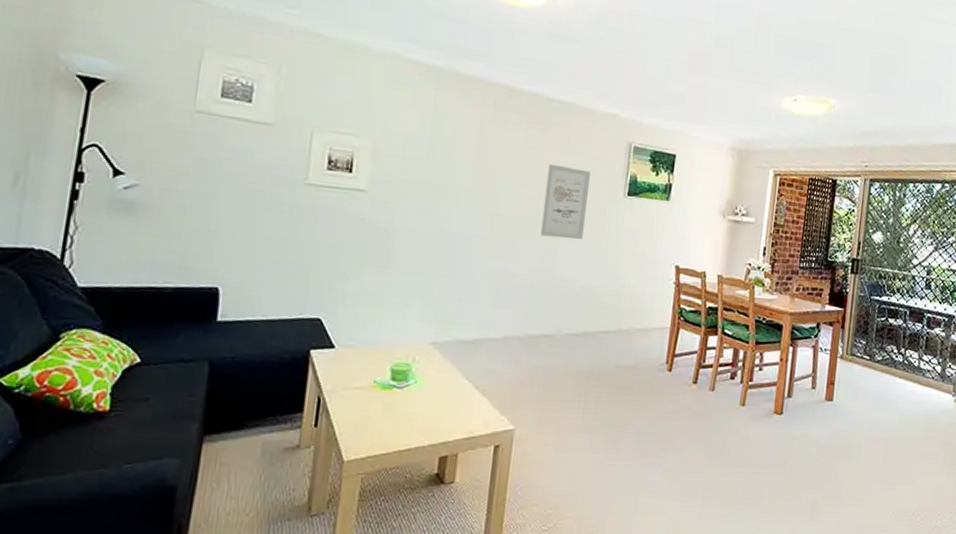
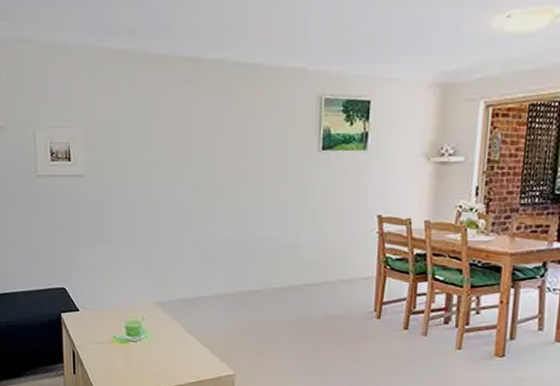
wall art: present [540,164,590,239] -> none [240,128,283,200]

